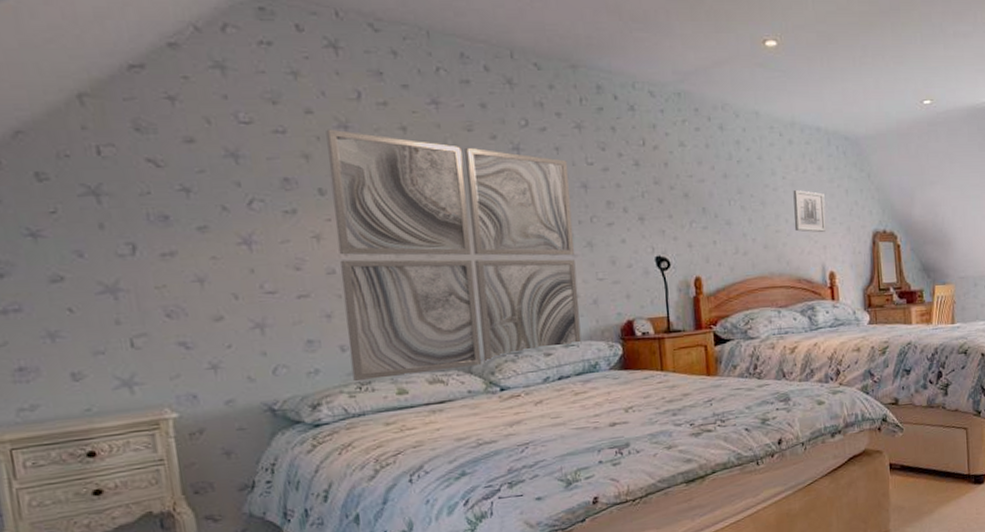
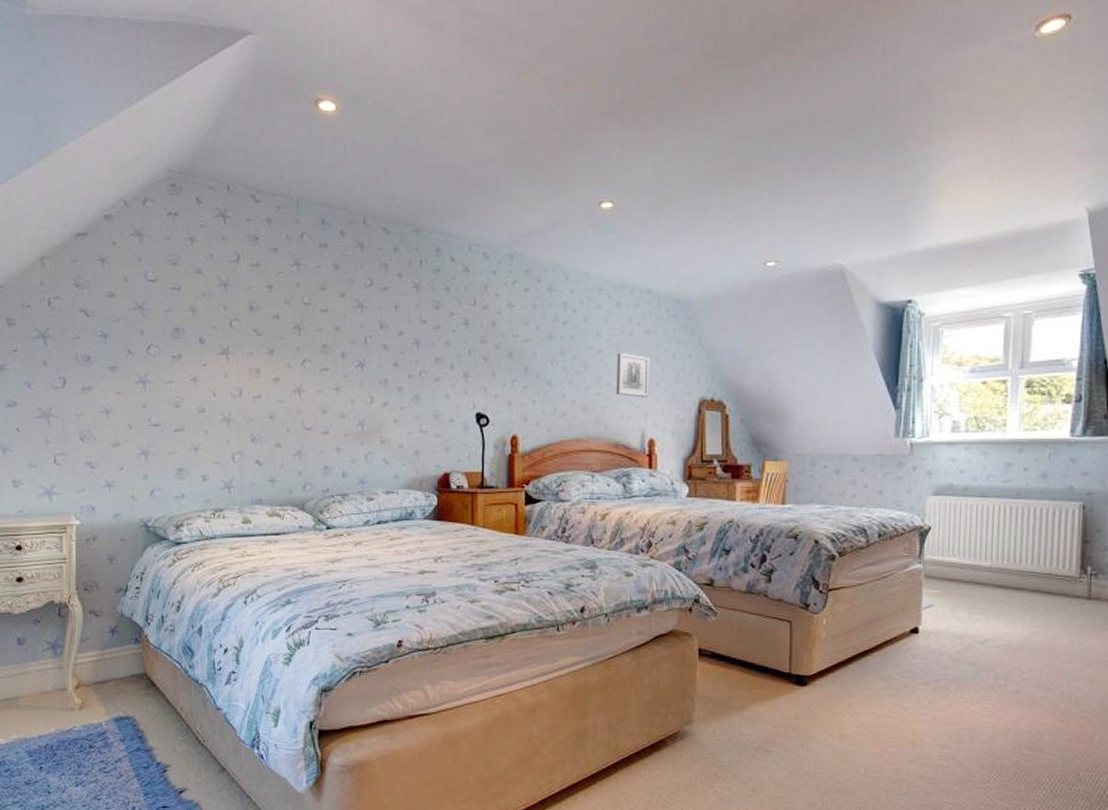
wall art: present [326,129,582,382] -> none [209,286,404,509]

